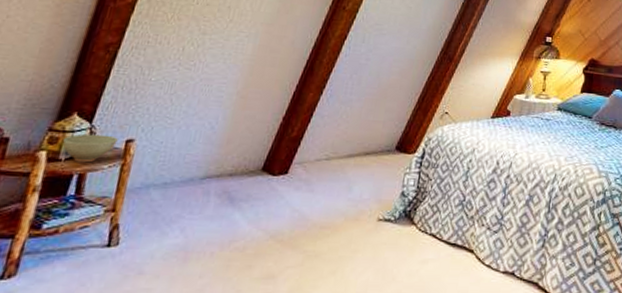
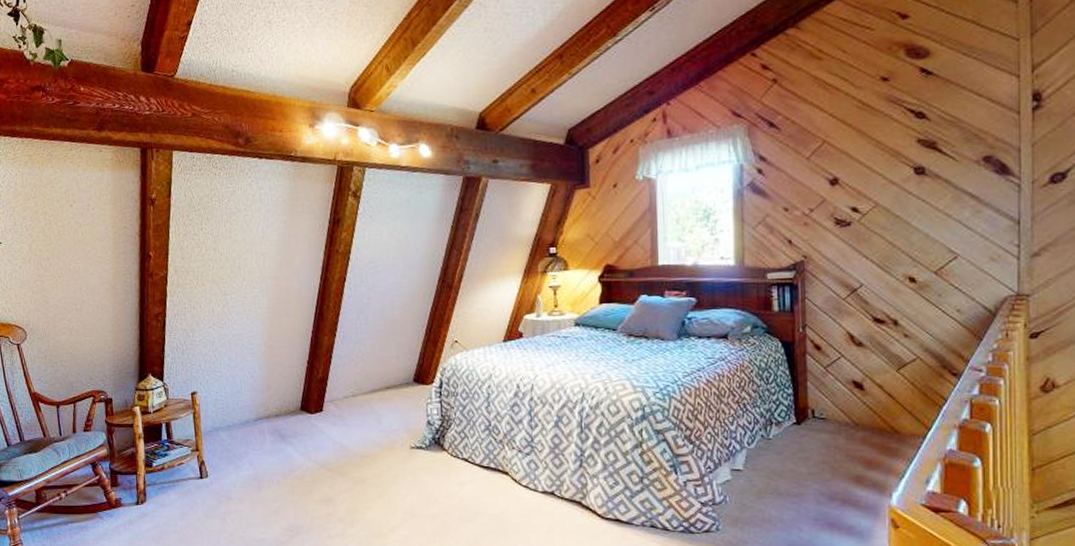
bowl: present [62,134,118,163] -> none [148,390,185,414]

